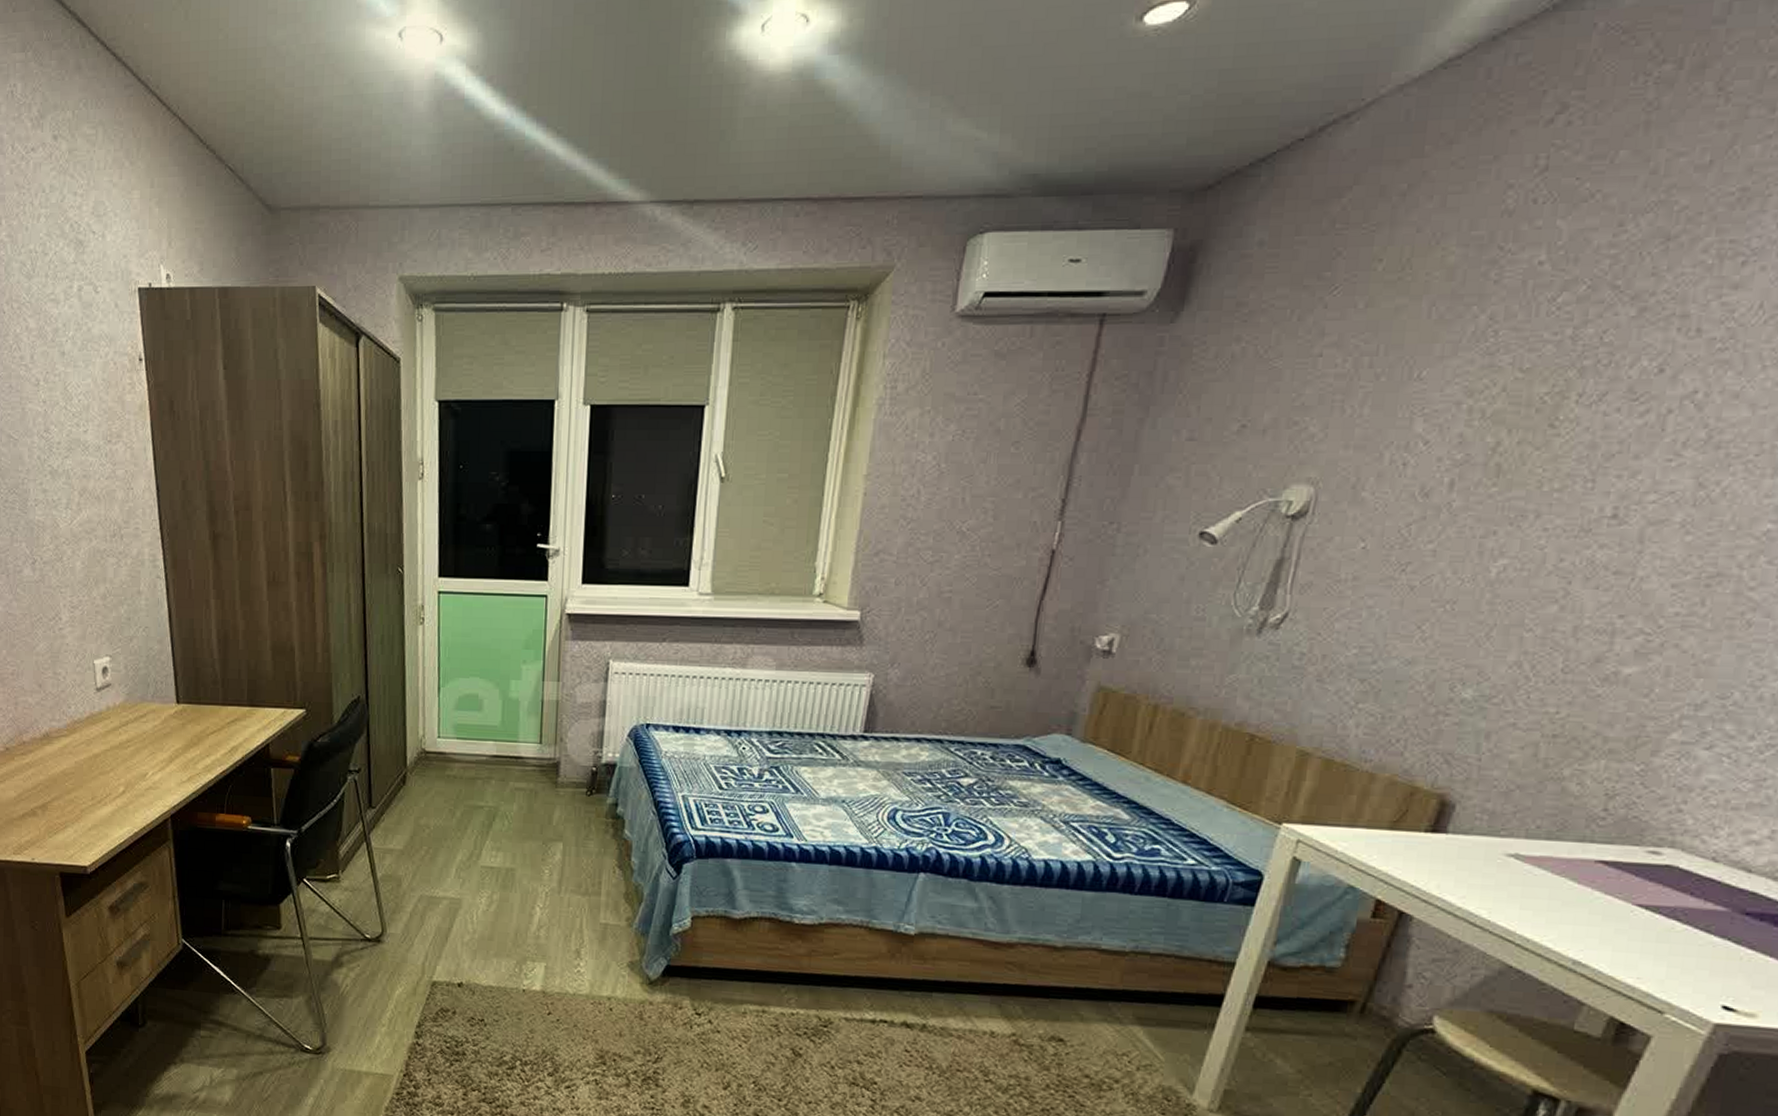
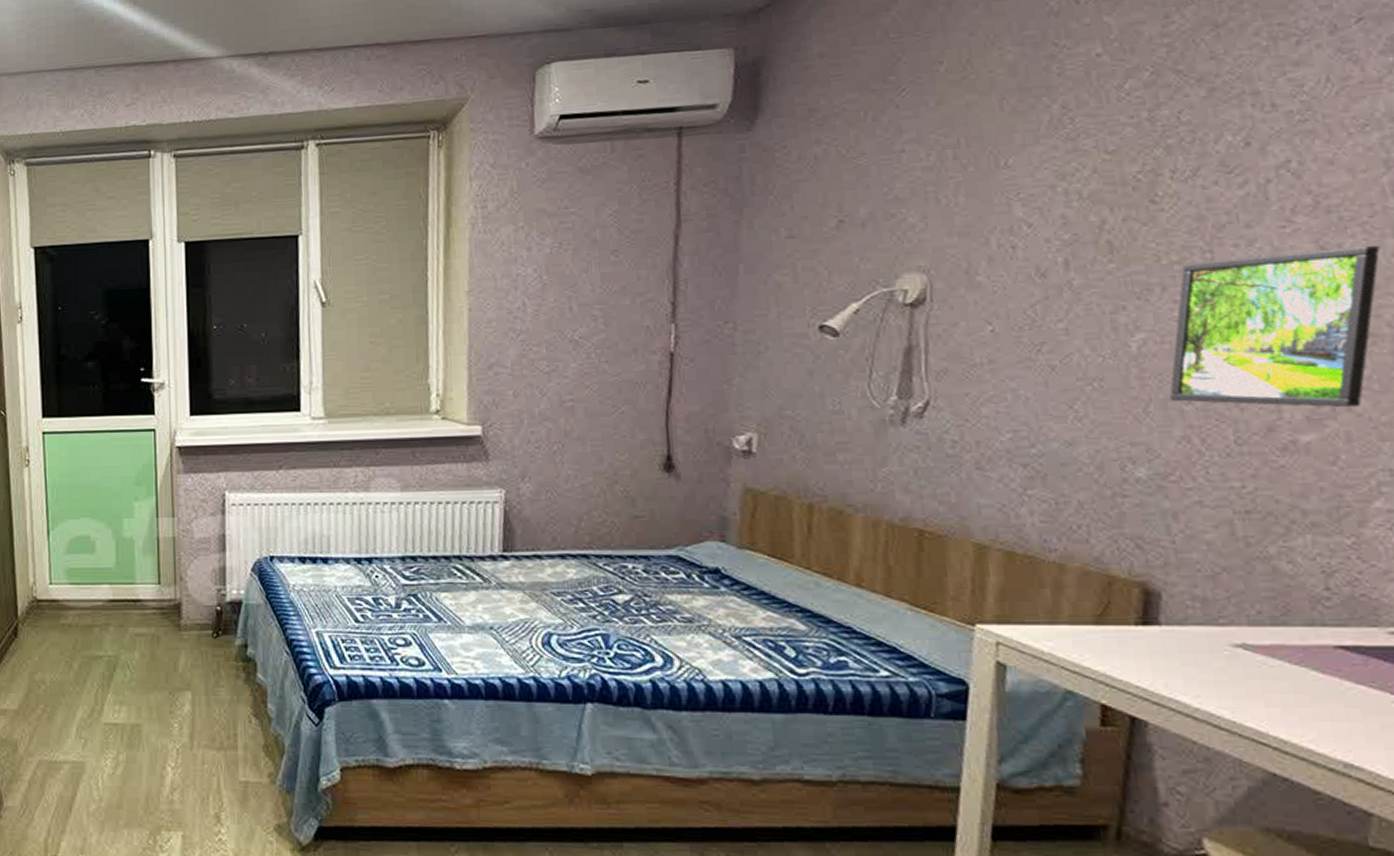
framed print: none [1514,484,1756,644] -> present [1170,245,1381,408]

